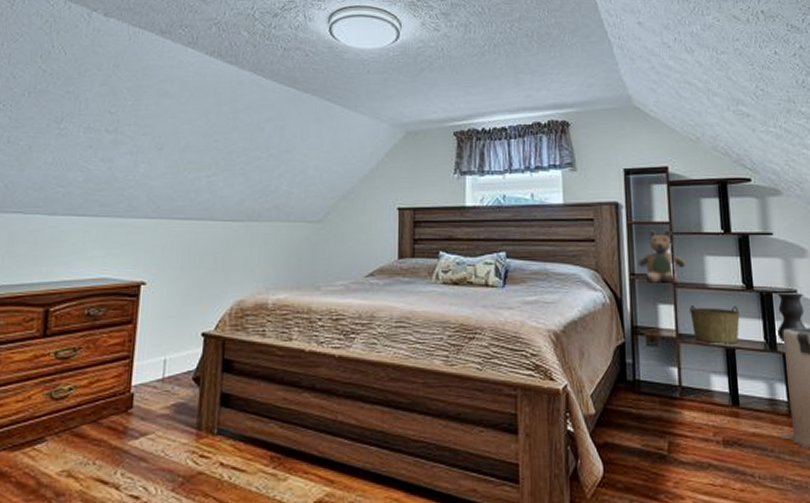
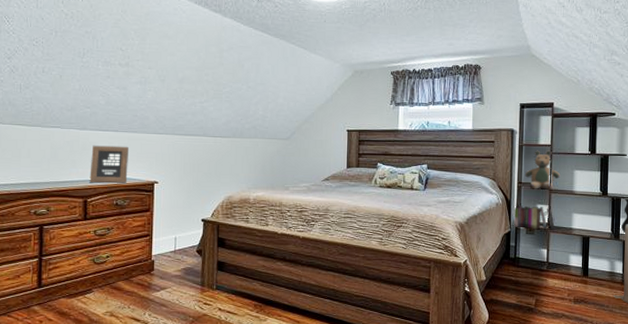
picture frame: none [54,235,110,286] -> present [89,145,128,184]
books: none [628,305,686,340] -> present [514,205,555,230]
basket: present [690,306,740,344] -> none [559,206,595,234]

